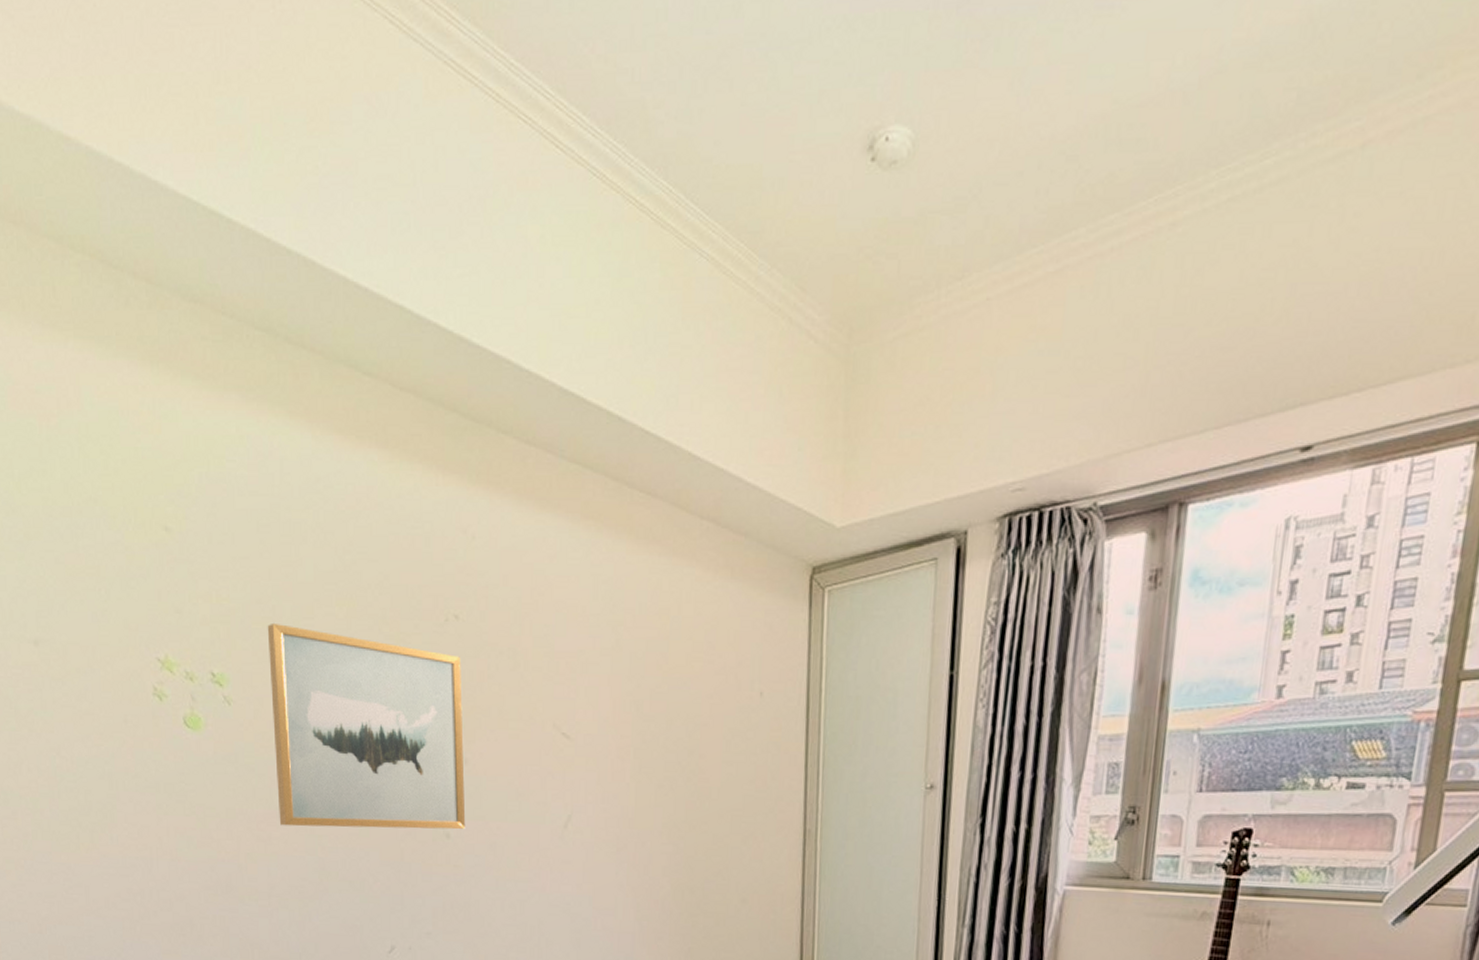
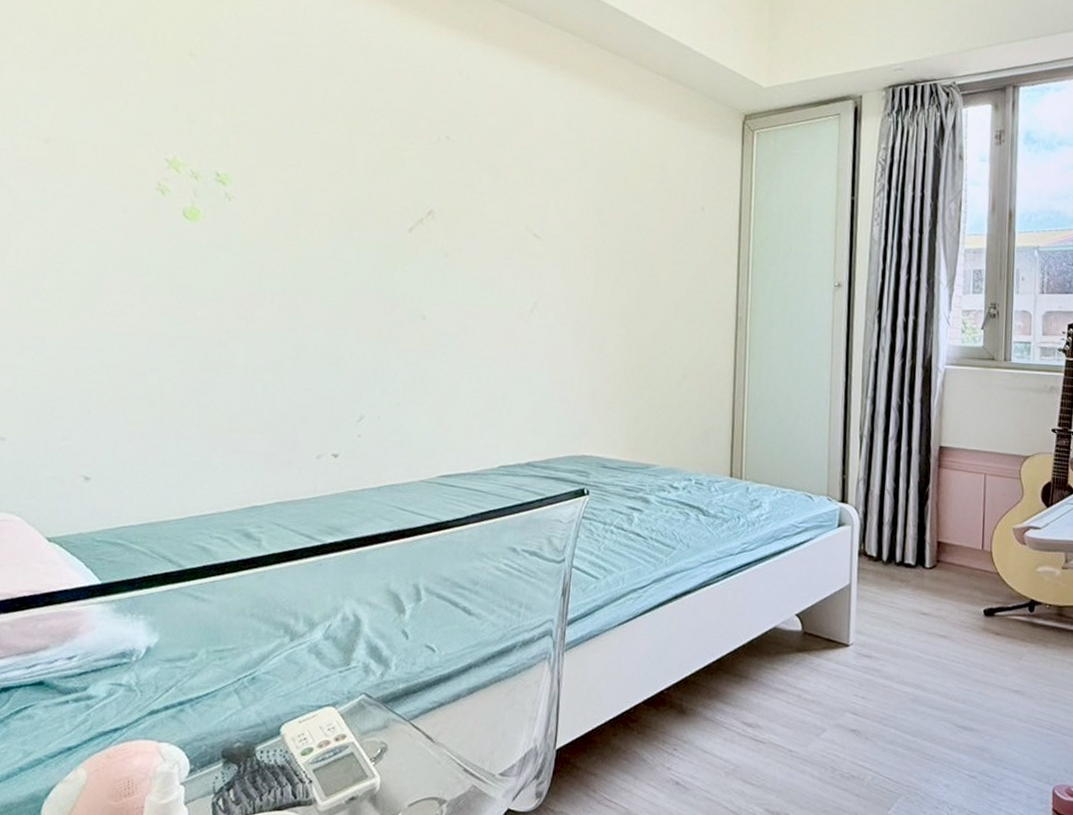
wall art: present [267,622,466,830] -> none [264,134,449,313]

